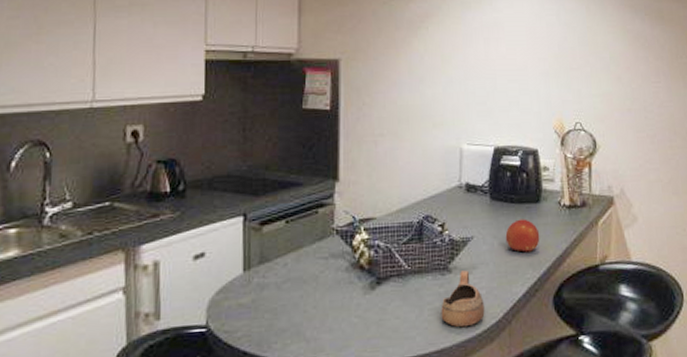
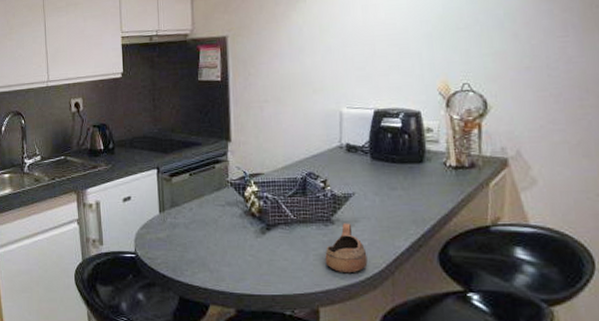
fruit: present [505,219,540,252] -> none [387,178,424,210]

